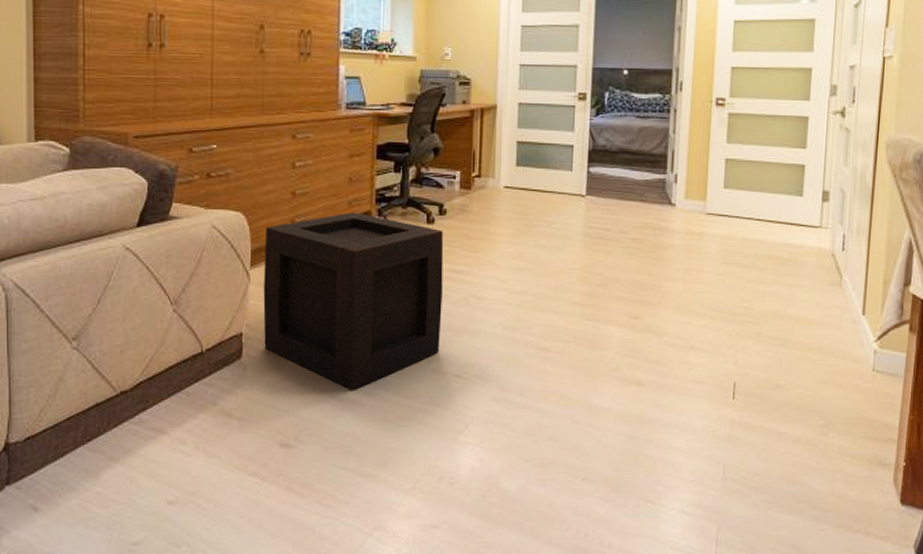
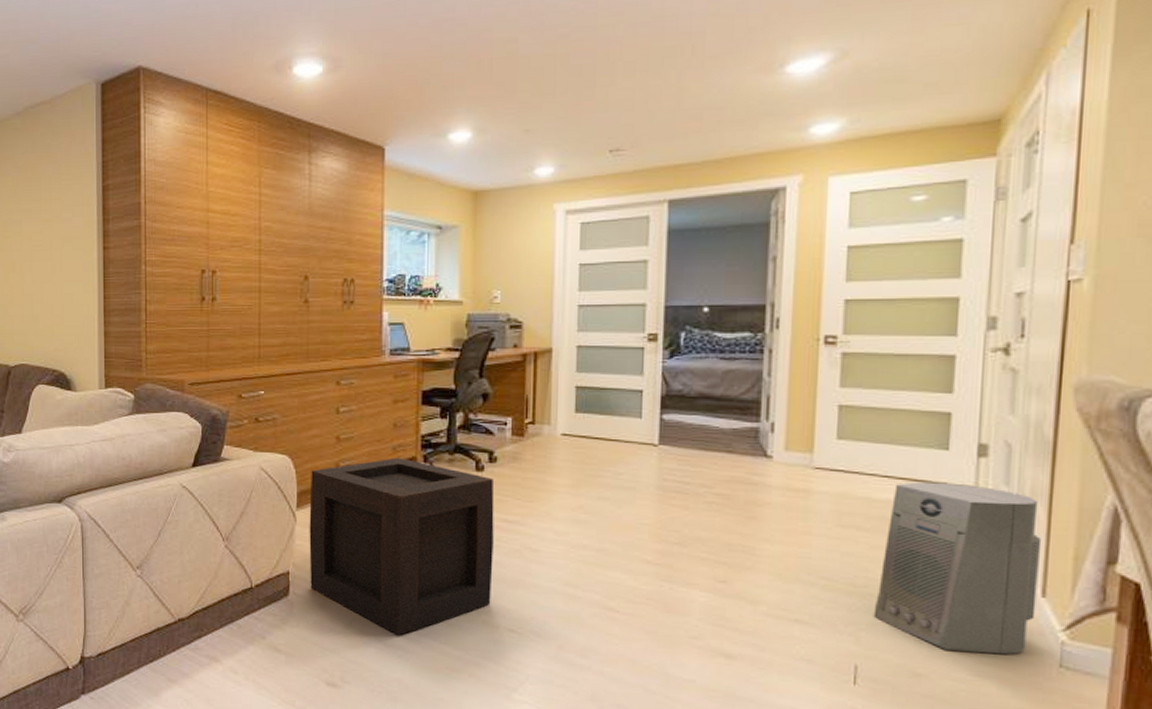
air purifier: none [748,223,863,365] -> present [873,481,1042,654]

